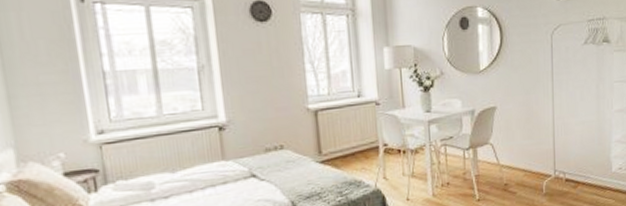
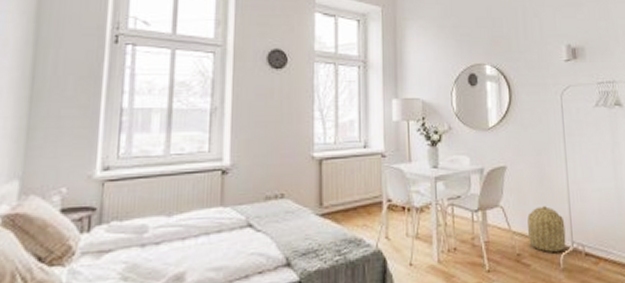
basket: none [515,141,549,181] -> present [527,206,566,252]

